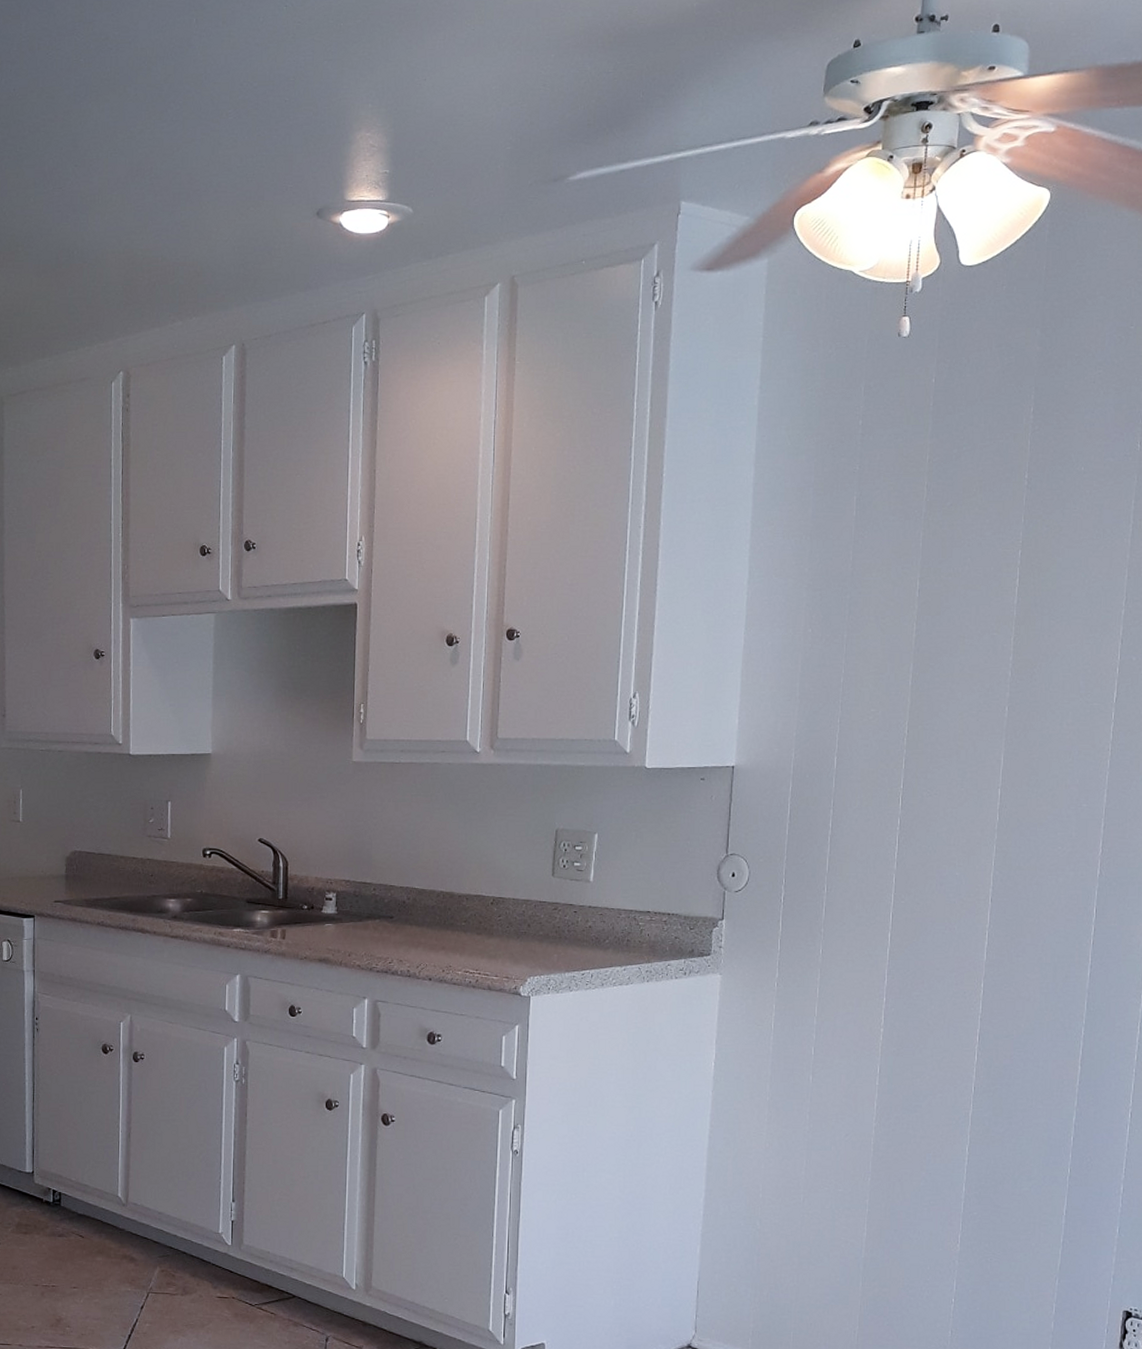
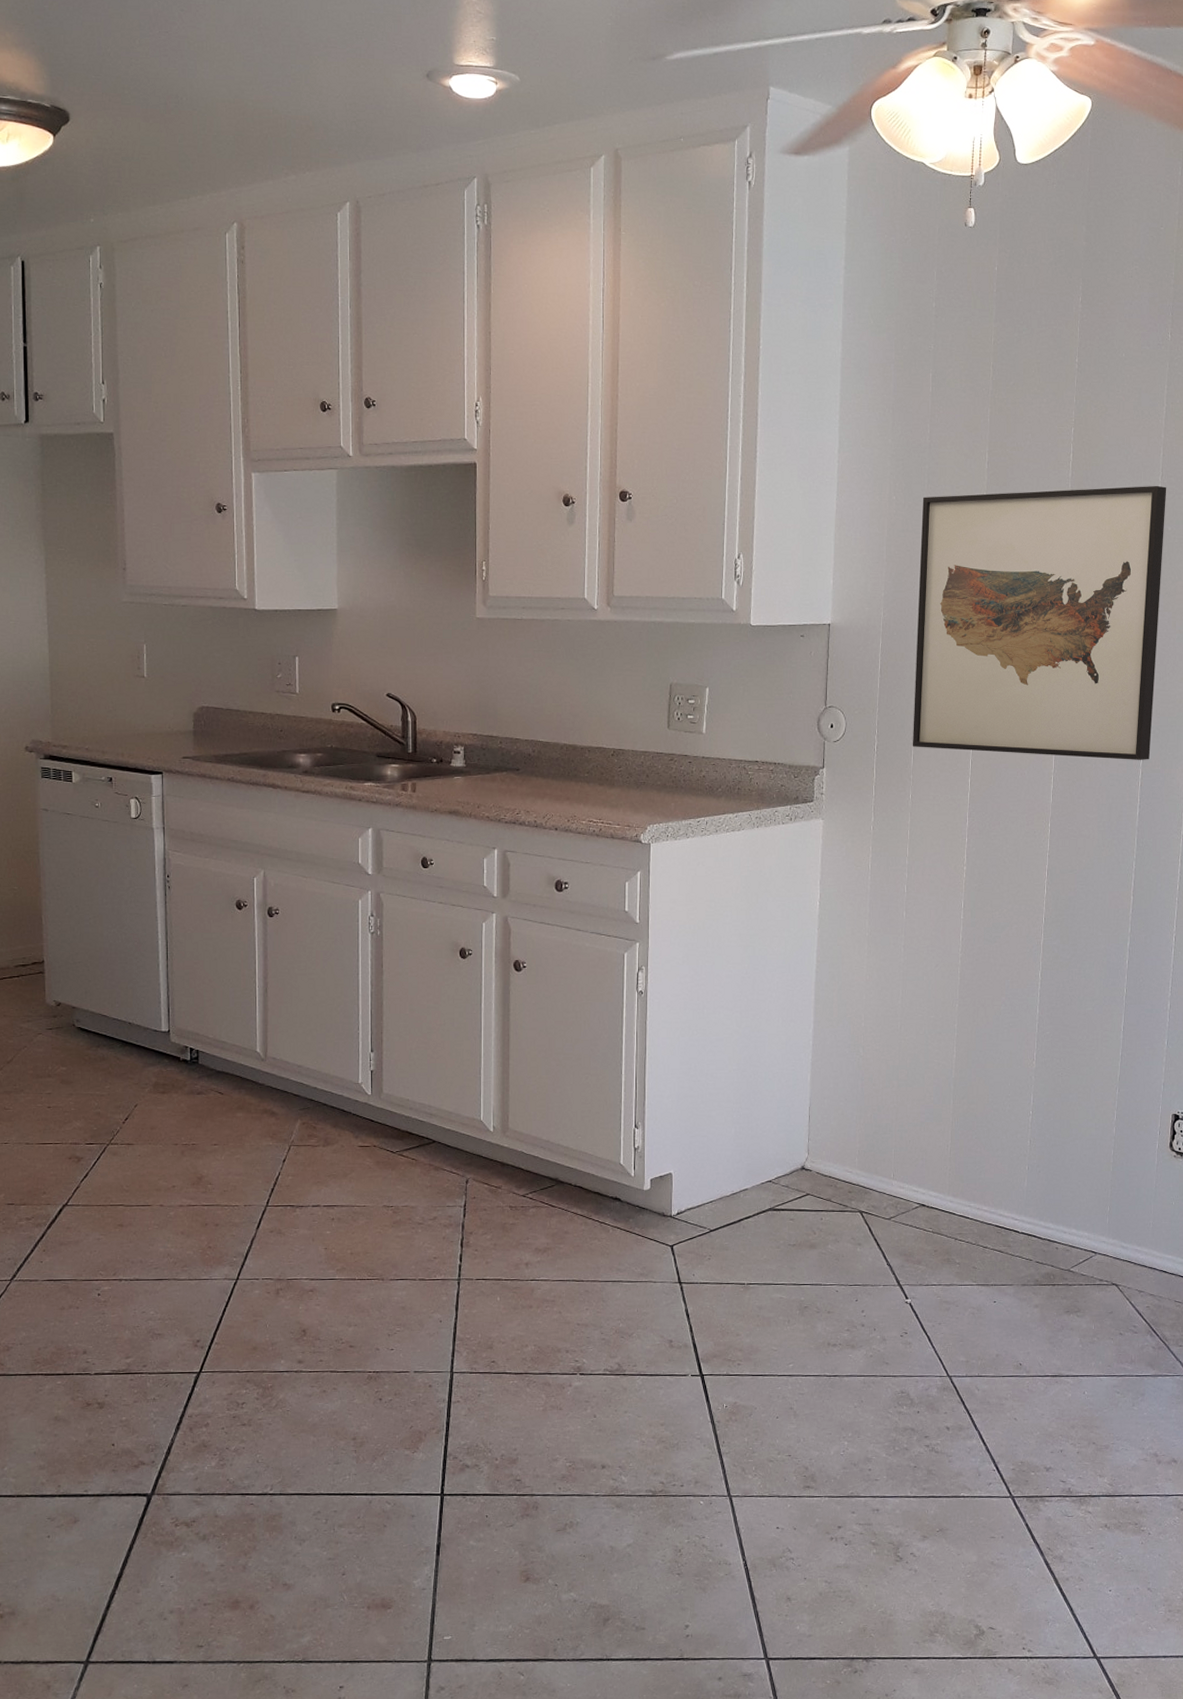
wall art: none [824,611,1132,915] -> present [912,485,1167,760]

